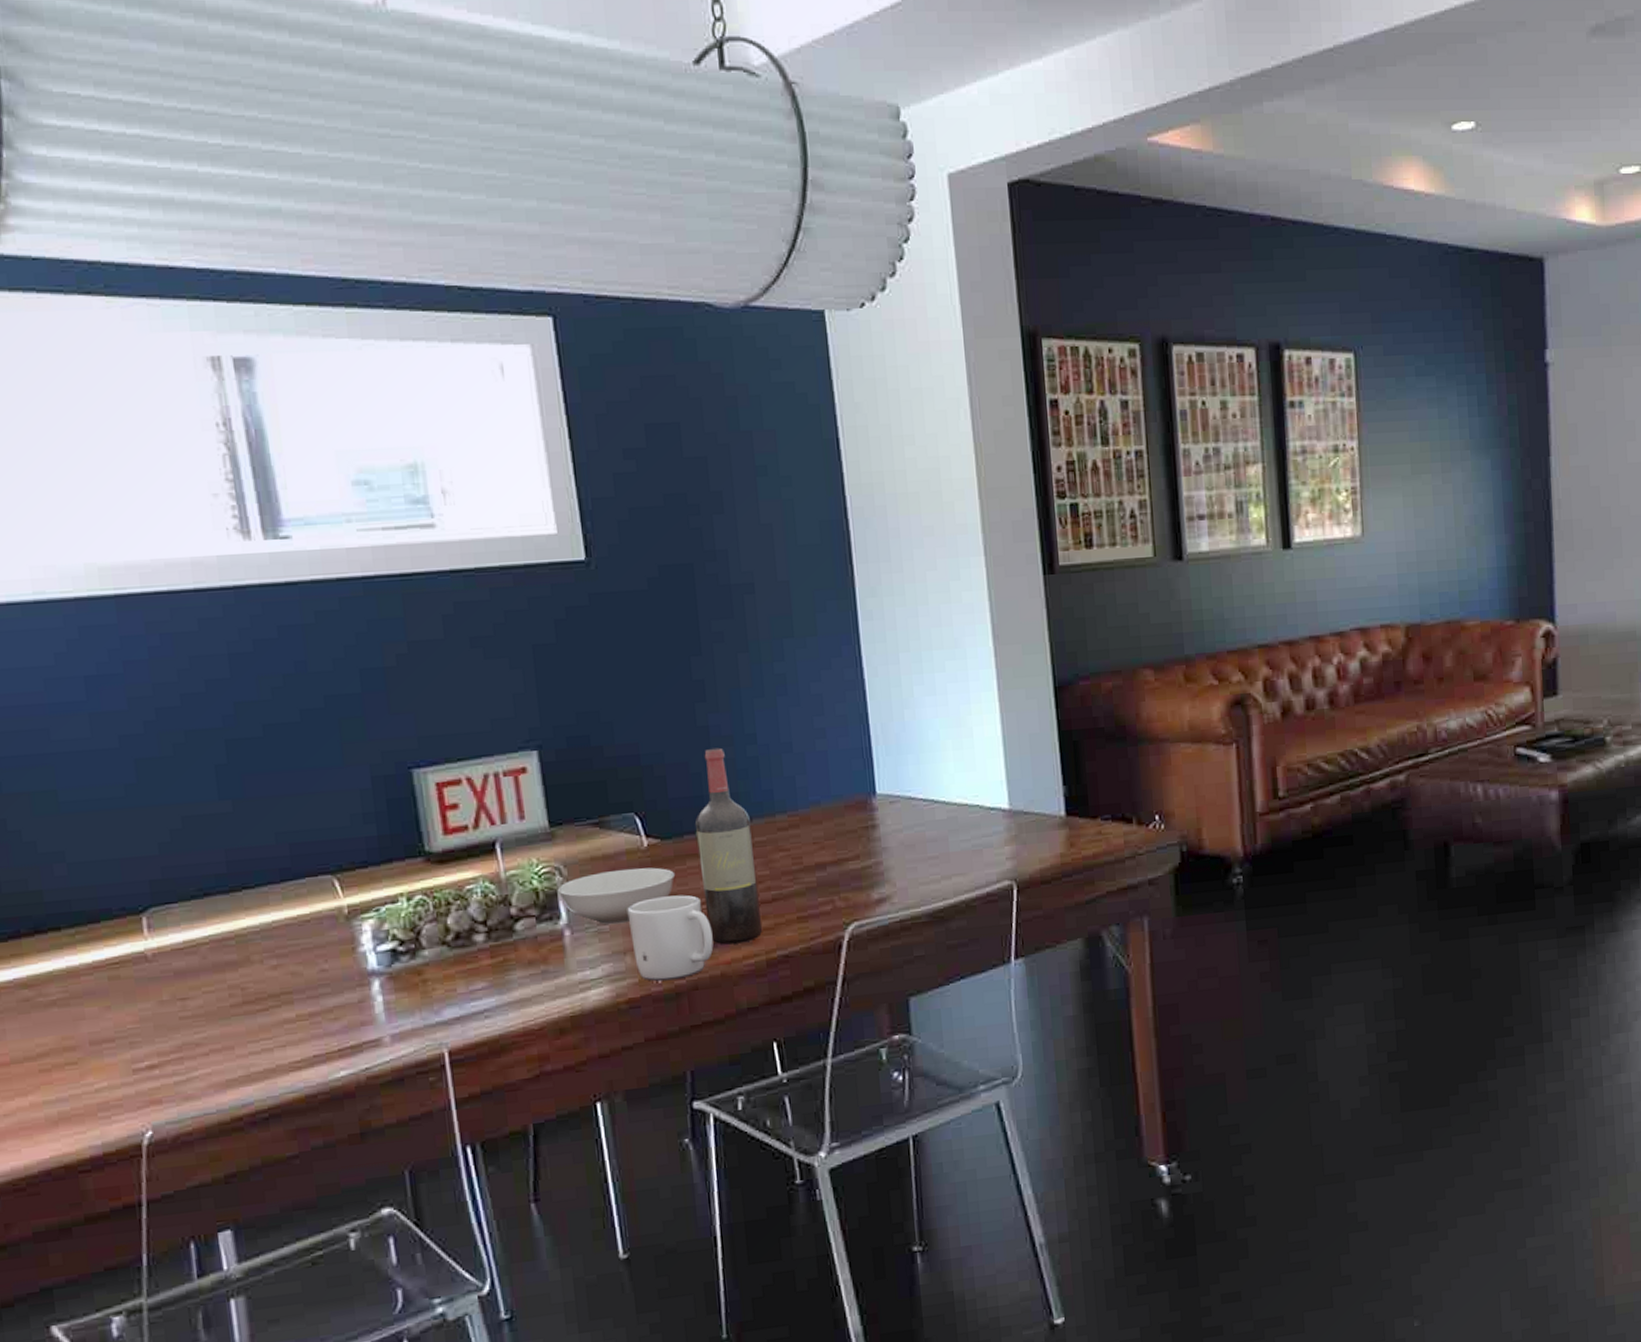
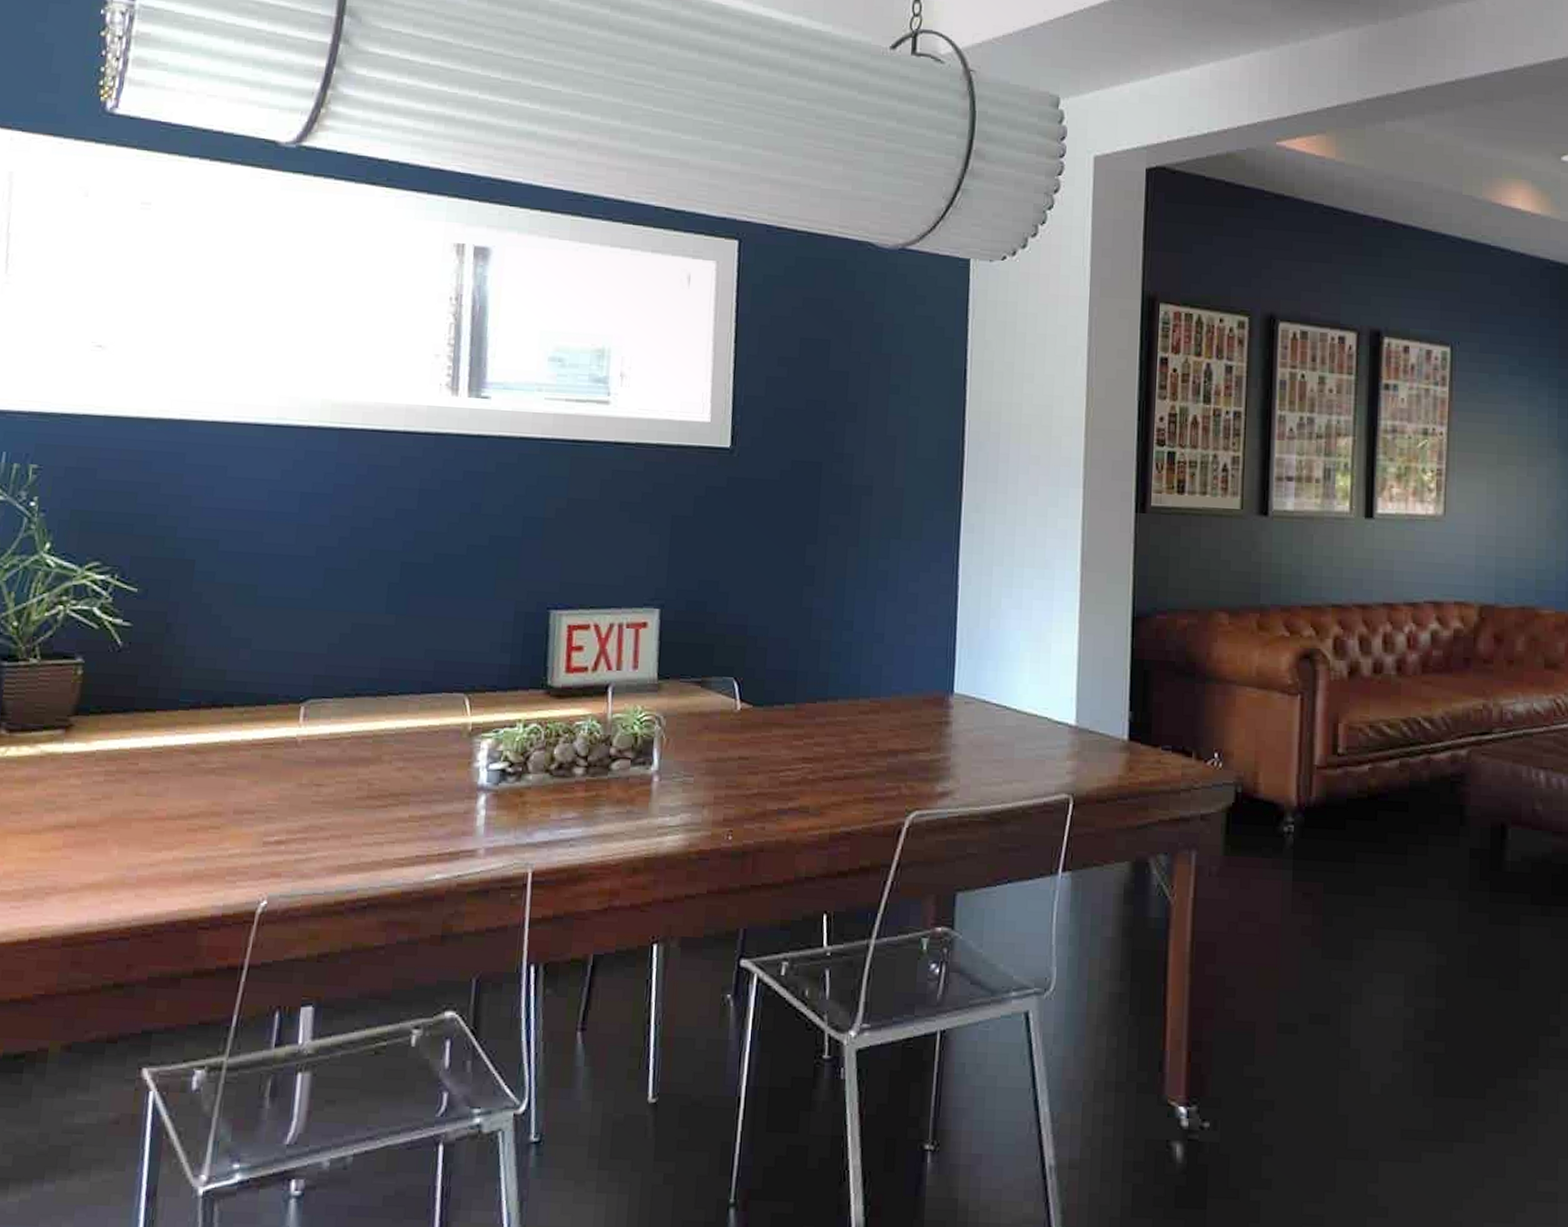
bowl: present [557,867,676,925] -> none [654,727,761,779]
mug: present [627,895,714,982] -> none [711,758,785,839]
wine bottle: present [695,747,763,945] -> none [782,629,836,814]

